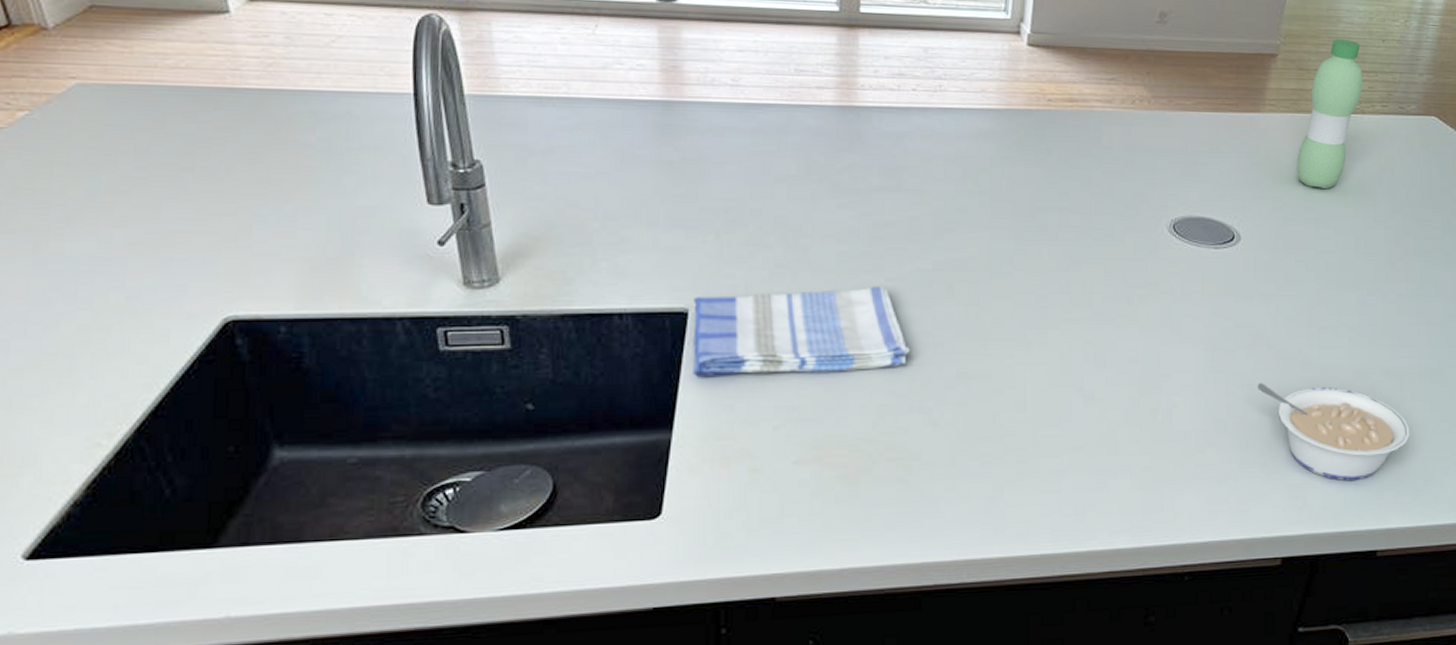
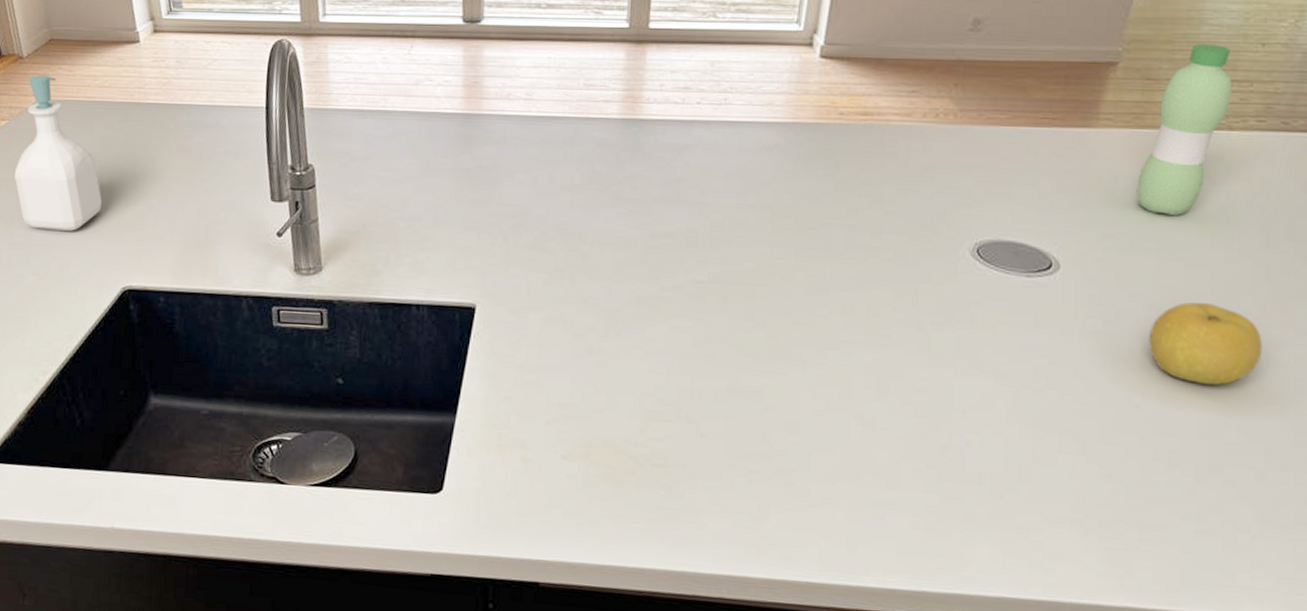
soap bottle: none [44,52,185,251] -> present [14,75,102,231]
dish towel: present [693,286,910,376] -> none [477,294,681,376]
legume: present [1257,382,1411,481] -> none [1072,428,1278,555]
fruit: none [1311,264,1394,333] -> present [1148,302,1262,385]

